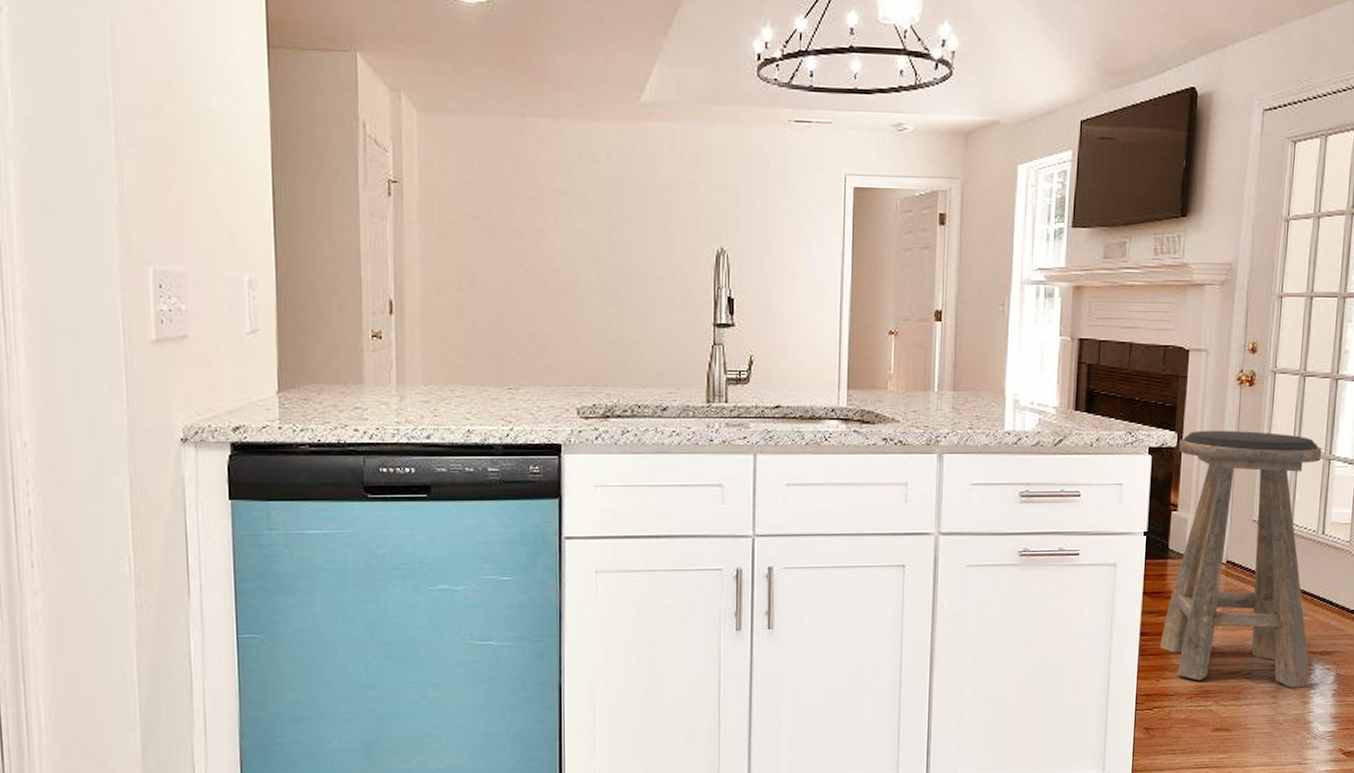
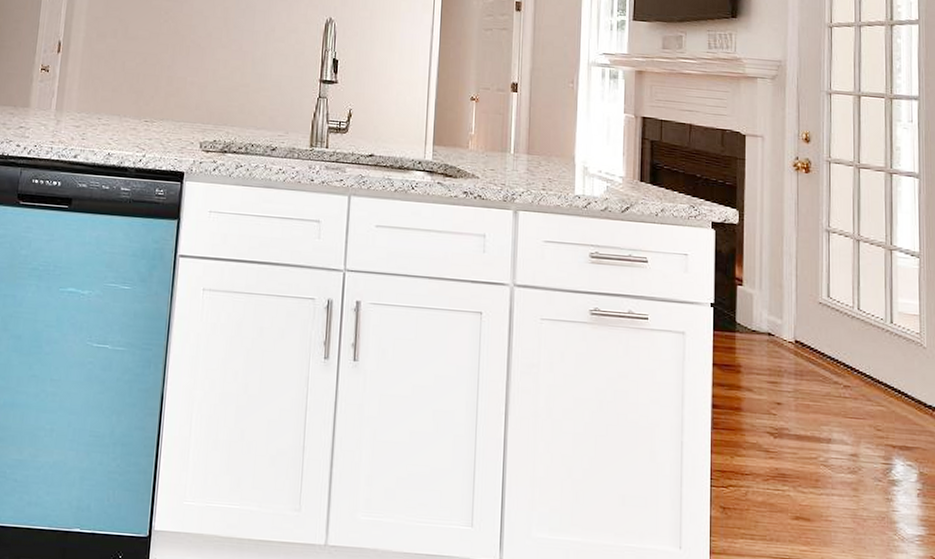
stool: present [1160,430,1322,688] -> none [732,210,892,483]

